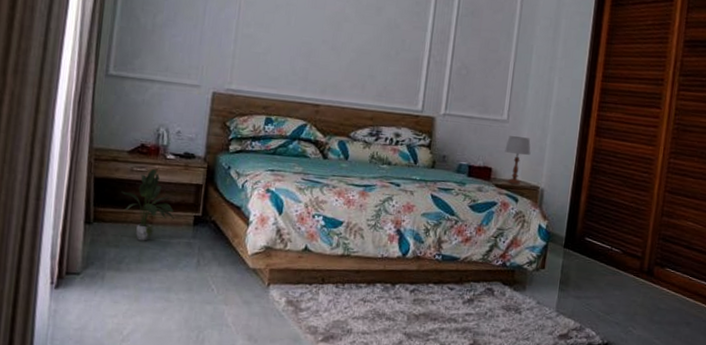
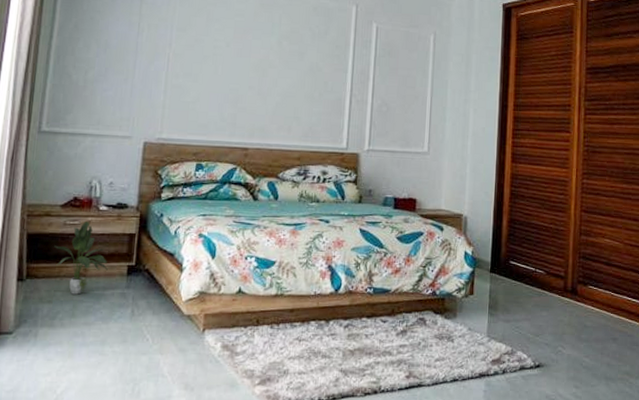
table lamp: present [504,136,531,185] -> none [427,167,452,214]

